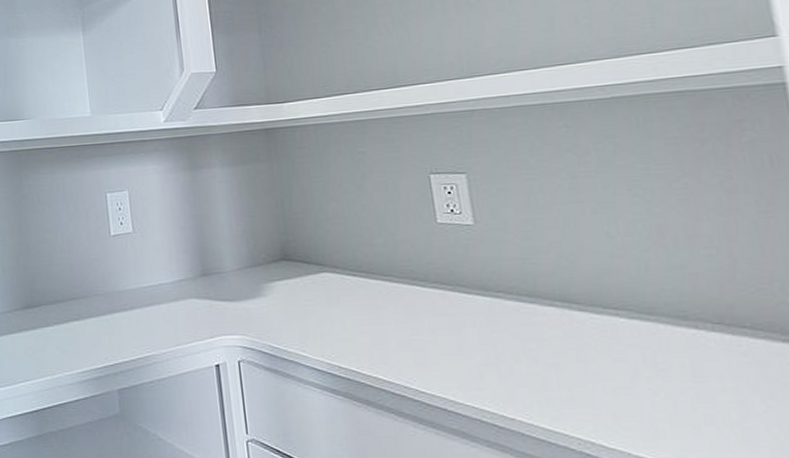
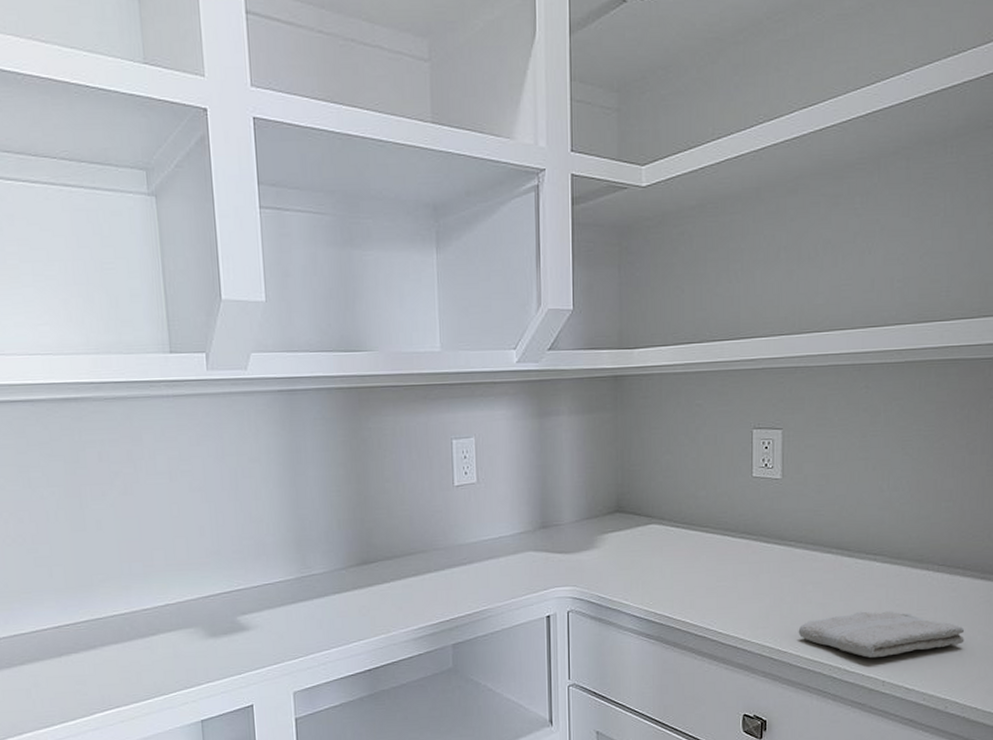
washcloth: none [526,375,777,433] -> present [798,611,965,658]

